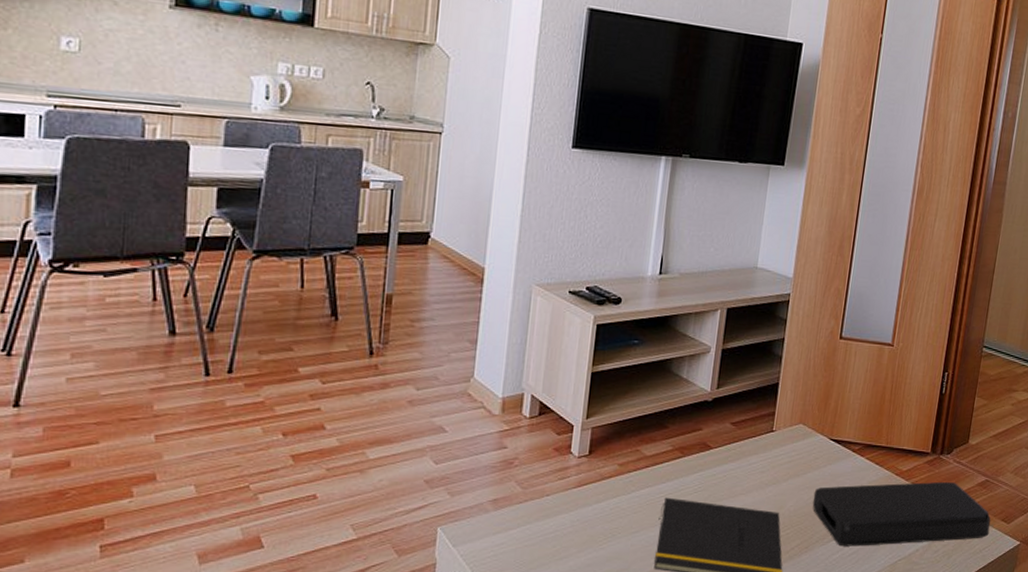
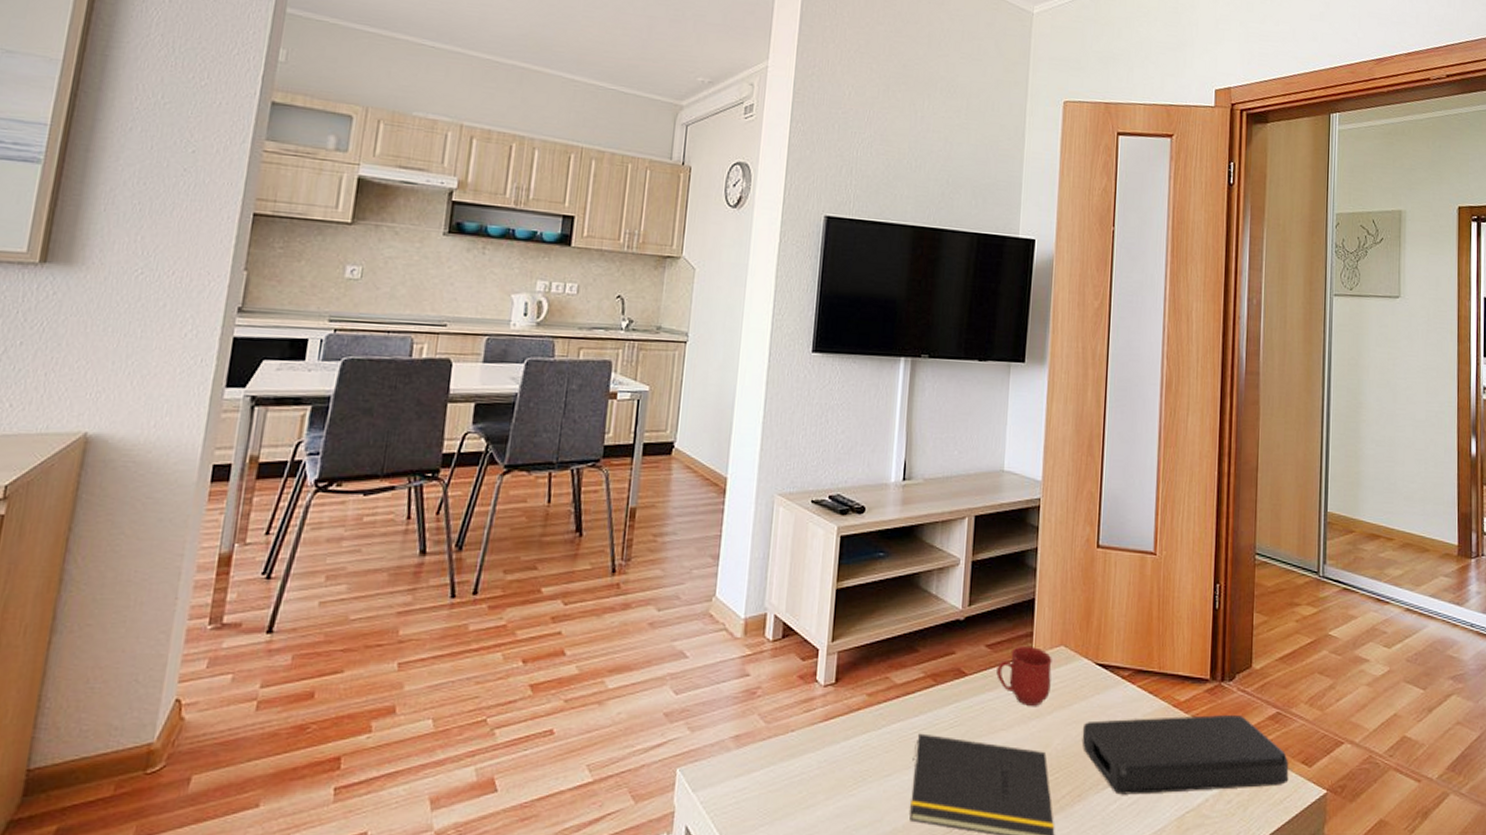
mug: none [739,423,791,476] -> present [996,645,1052,707]

